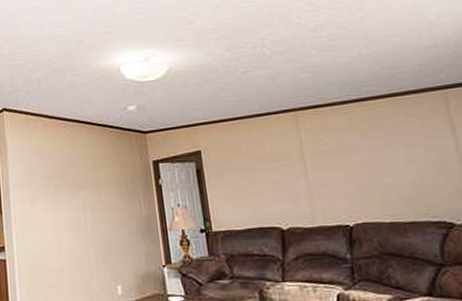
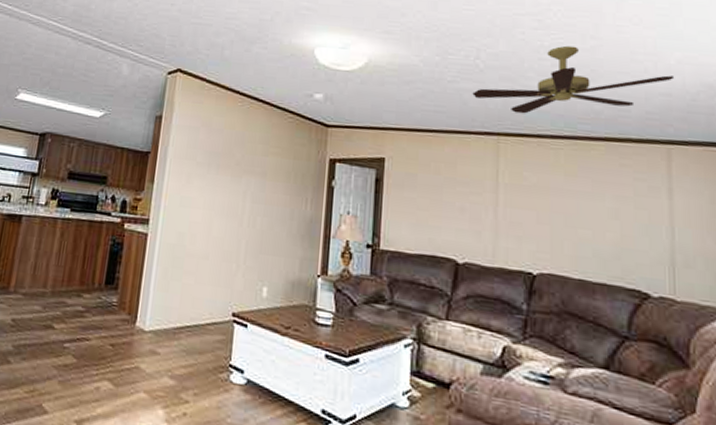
ceiling fan: none [265,20,437,89] -> present [472,45,675,114]

